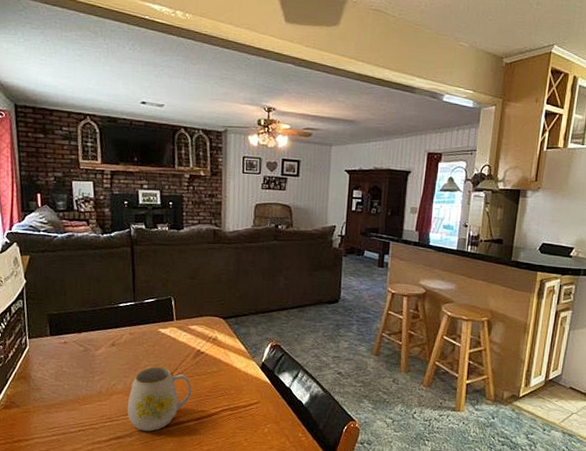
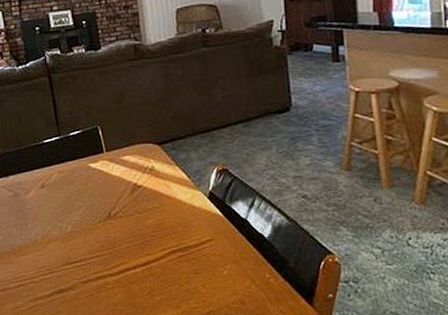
mug: present [127,366,192,431] -> none [66,206,134,282]

